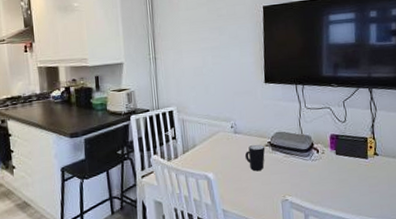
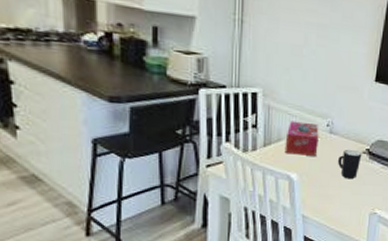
tissue box: none [199,127,227,157] -> present [284,121,319,156]

